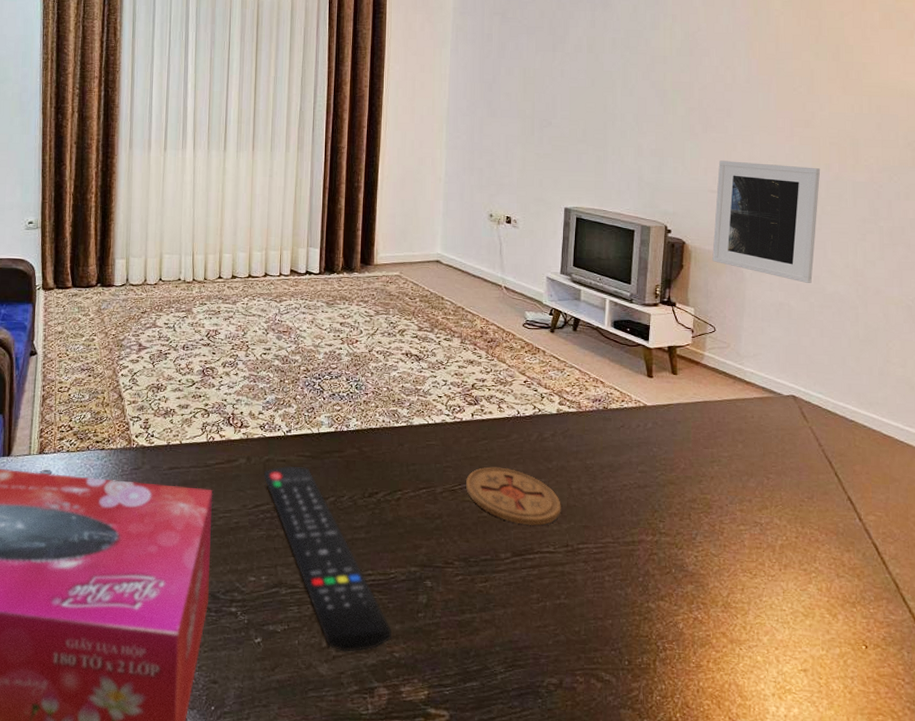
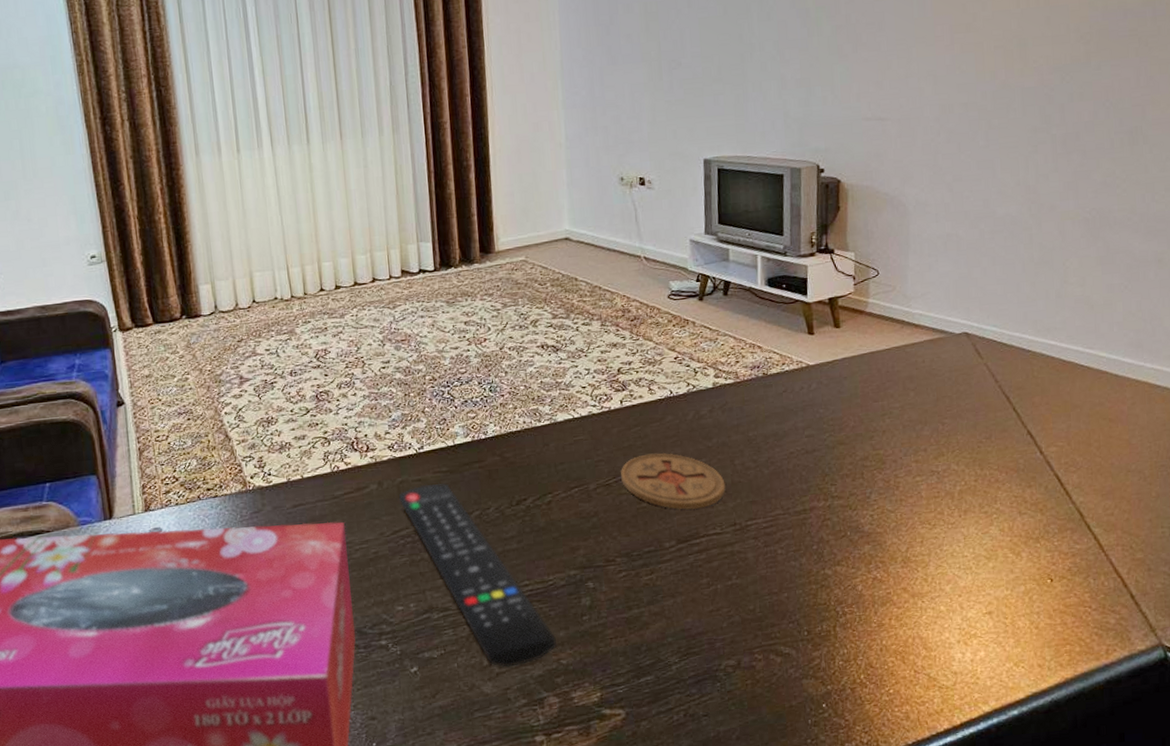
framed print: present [712,160,821,283] -> none [871,77,986,209]

